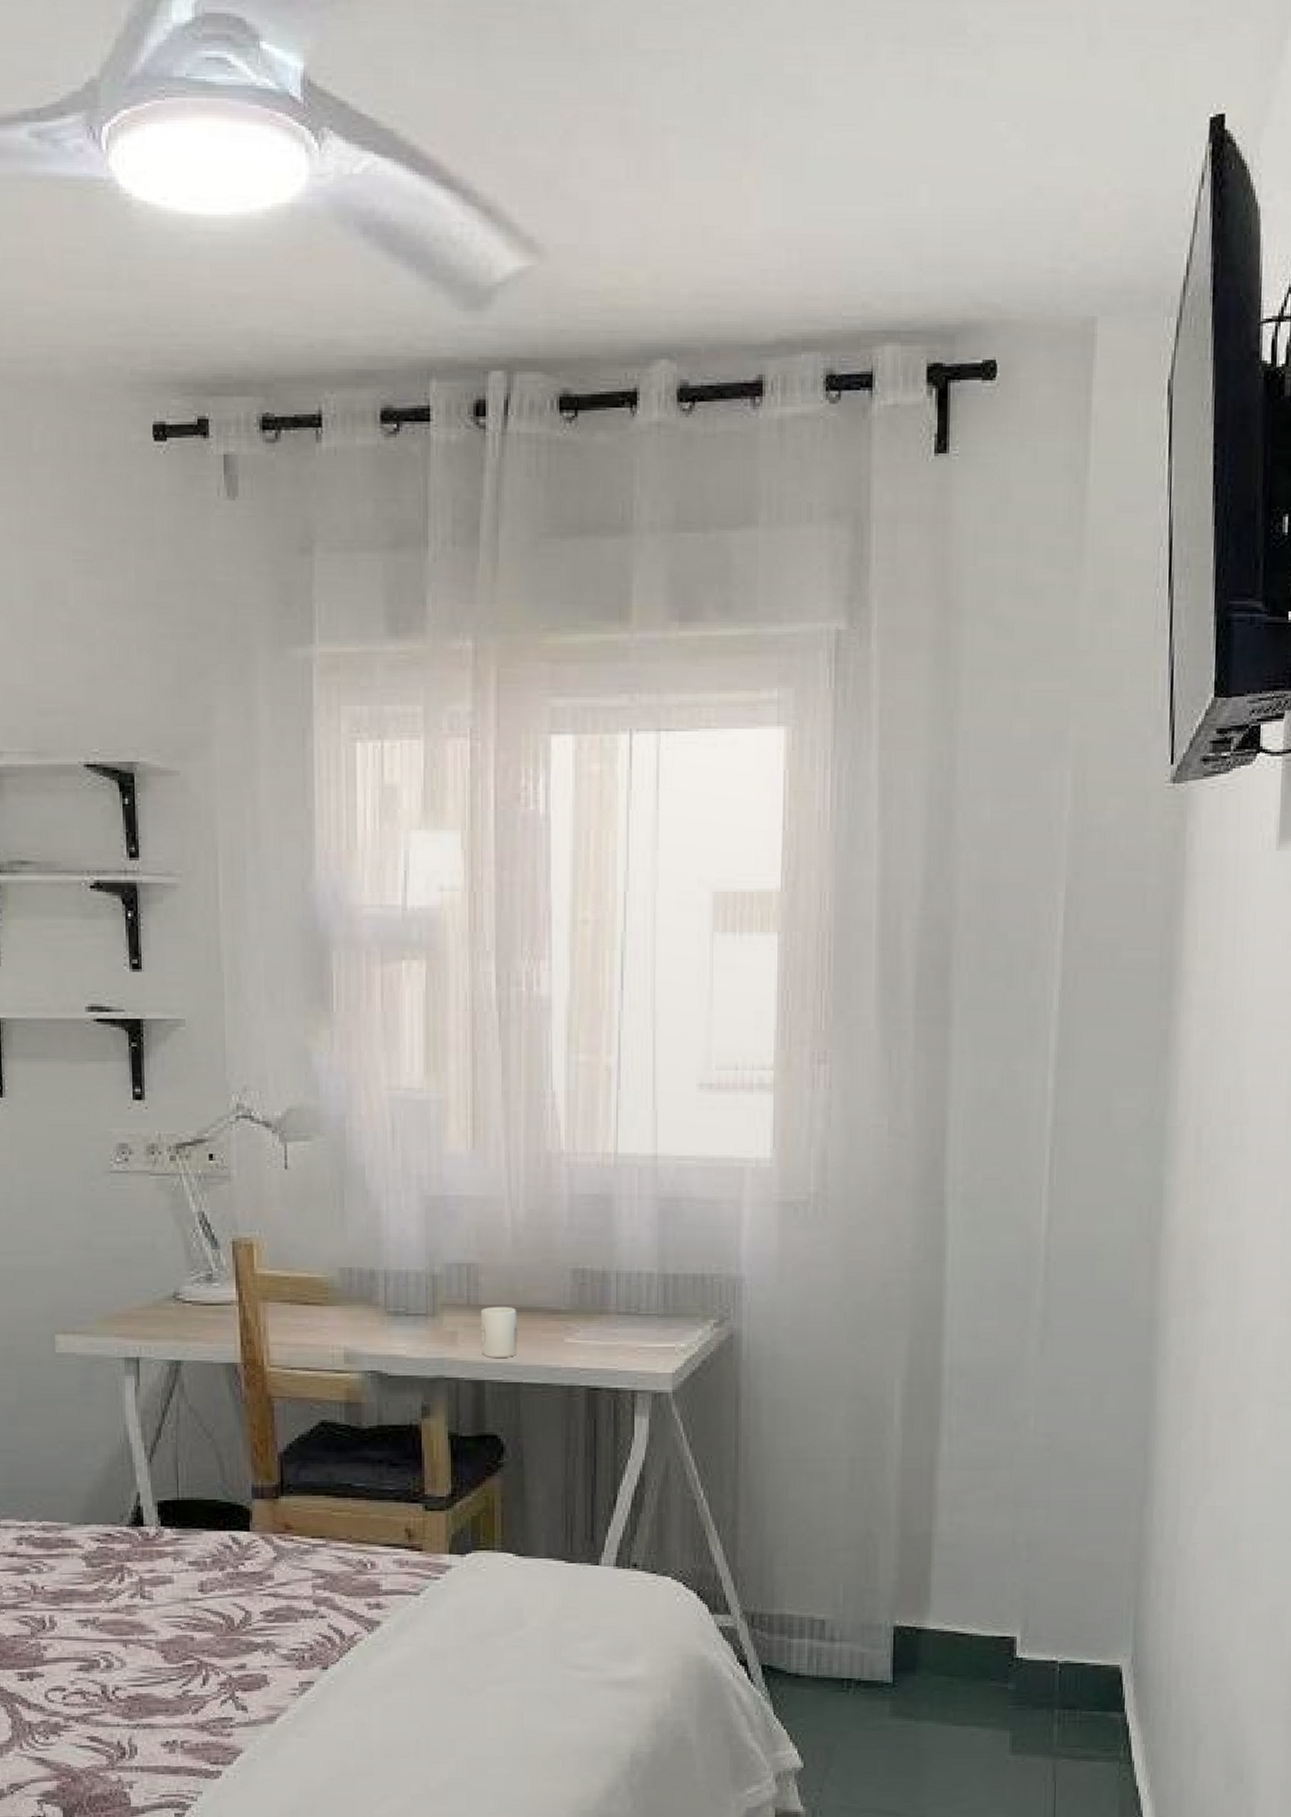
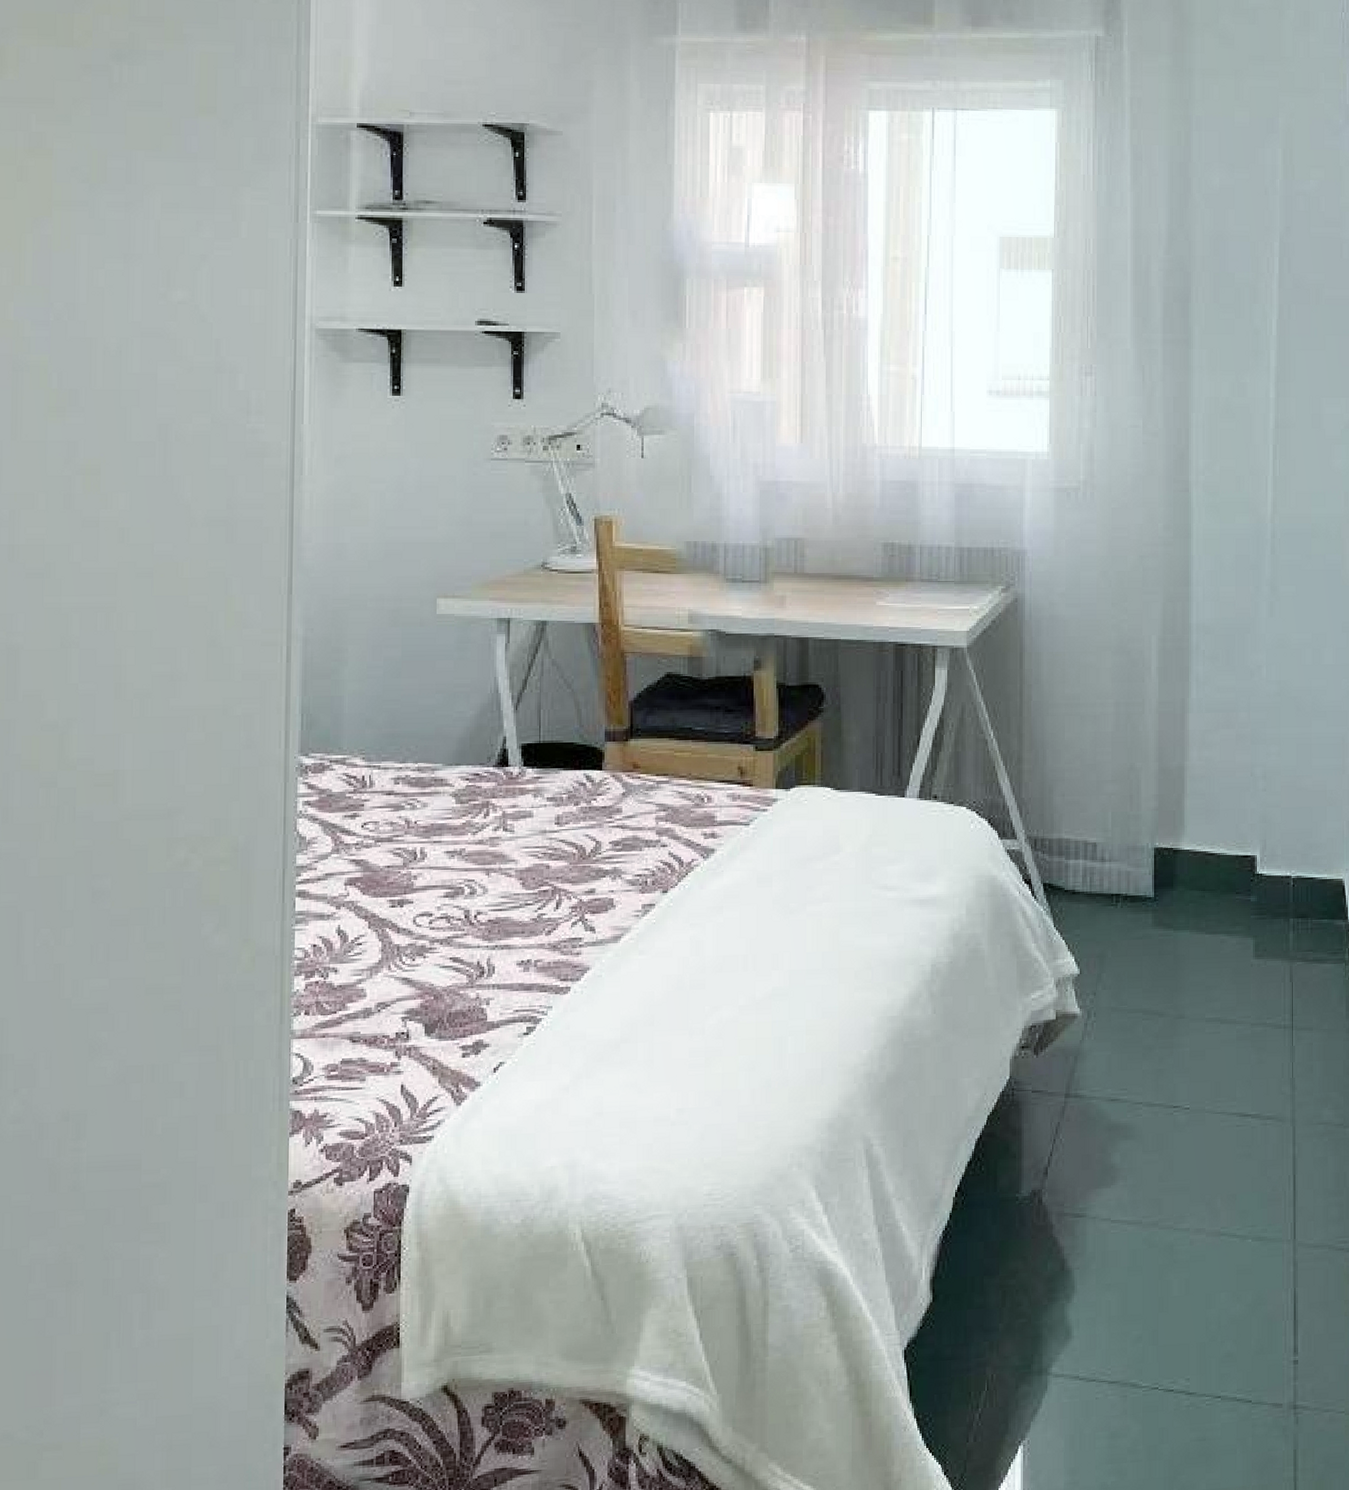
mug: present [480,1306,517,1359] -> none [805,574,837,619]

